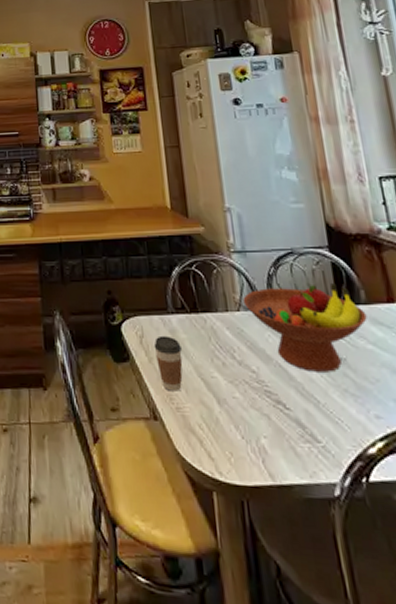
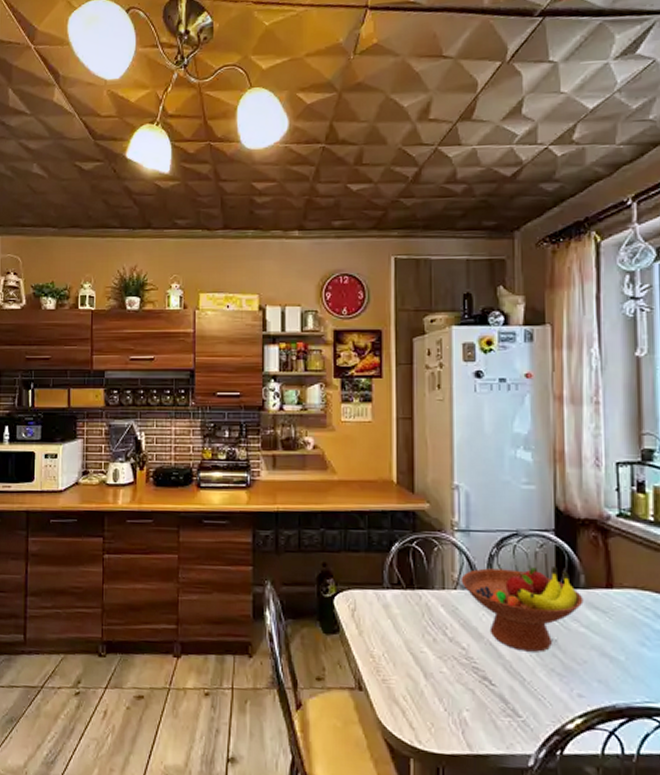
coffee cup: present [153,335,183,391] -> none [365,610,393,664]

